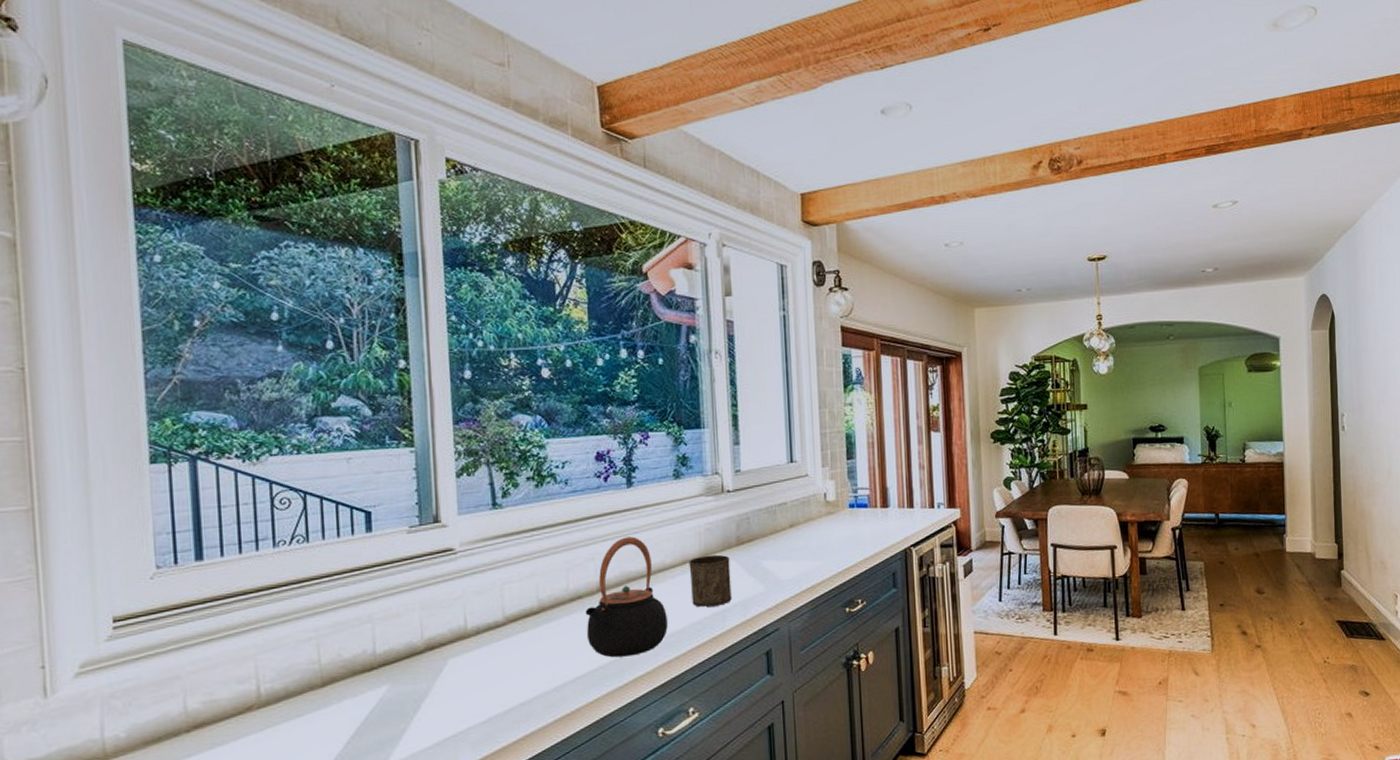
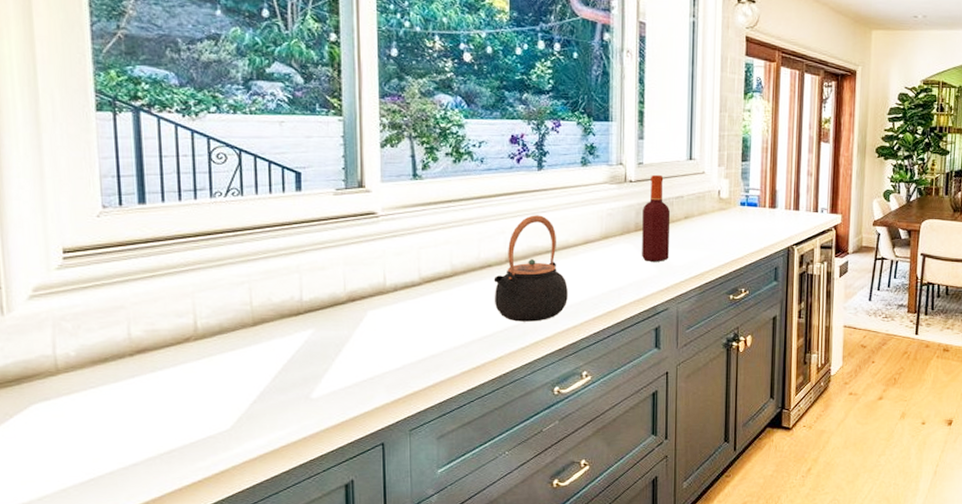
cup: present [689,554,732,607] -> none [590,237,628,284]
bottle: none [743,481,776,578] -> present [642,174,671,262]

